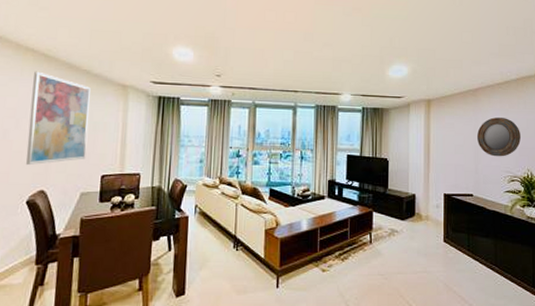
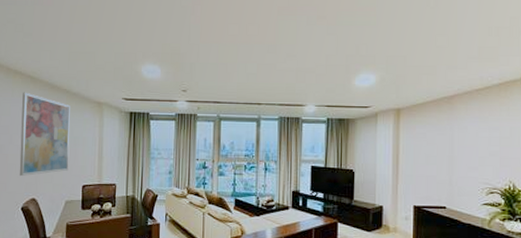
home mirror: present [476,117,521,157] -> none [451,126,502,168]

